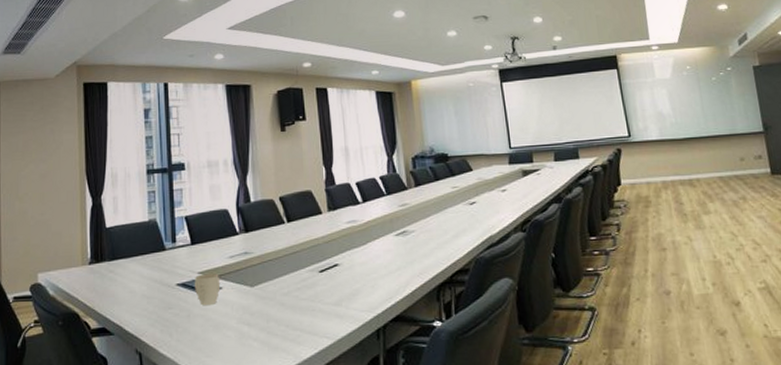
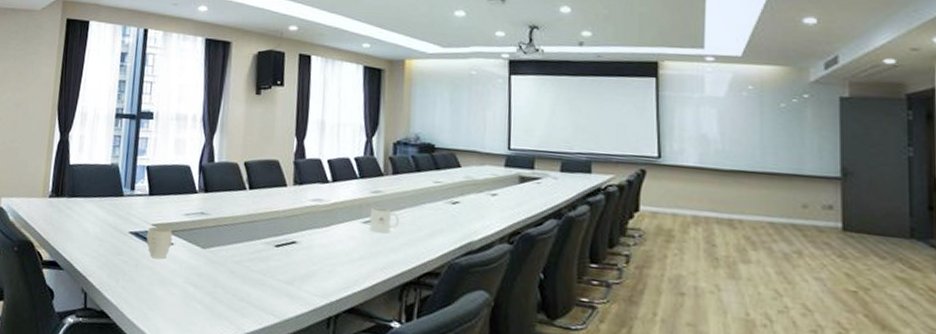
mug: none [400,218,428,242] -> present [369,207,400,234]

